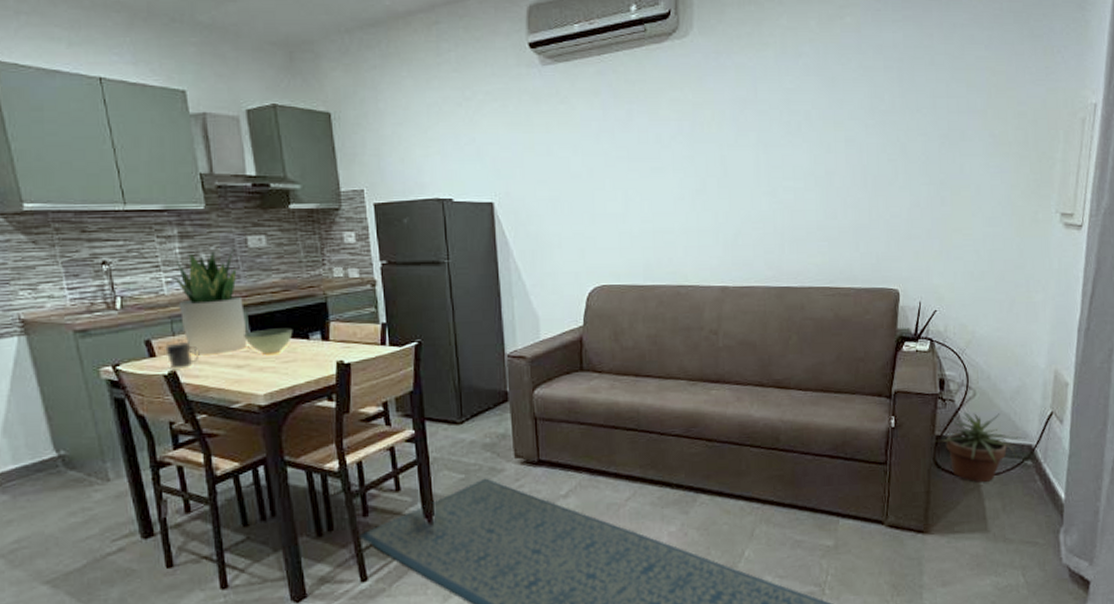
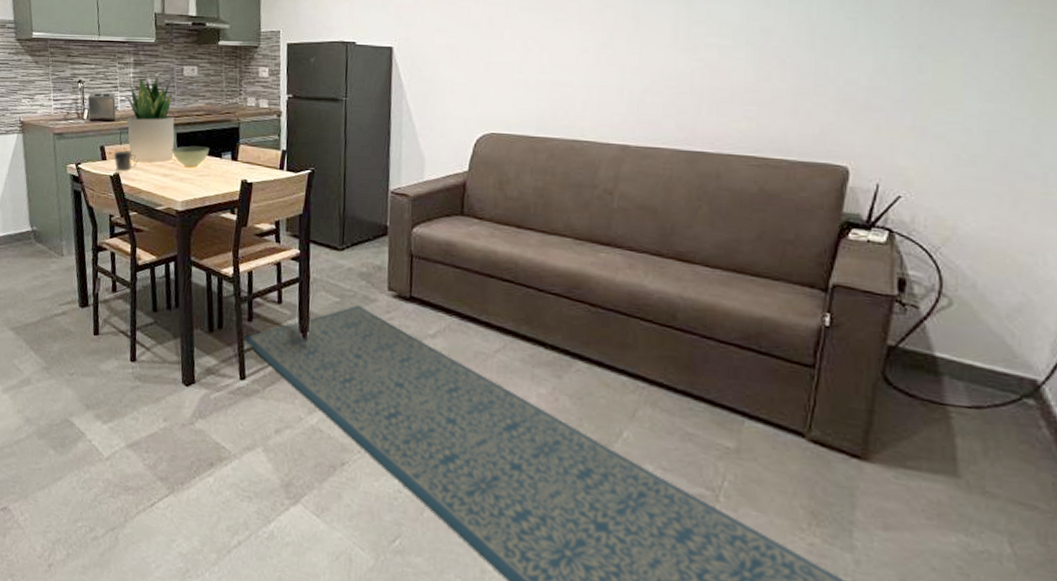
toaster: none [118,274,163,312] -> present [87,92,118,122]
potted plant: present [934,412,1026,482] -> none [885,323,1029,415]

